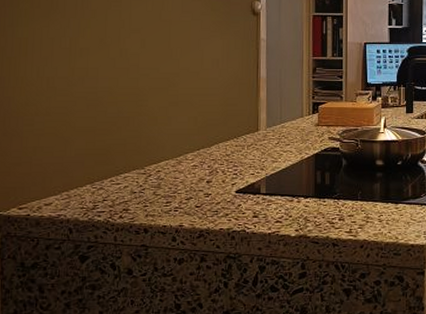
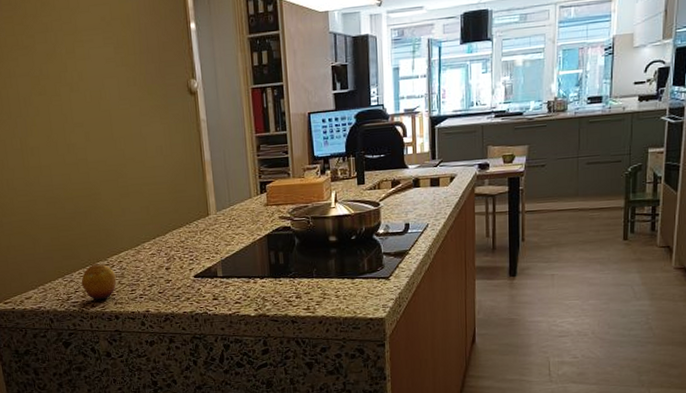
fruit: none [111,172,152,212] -> present [81,263,117,301]

